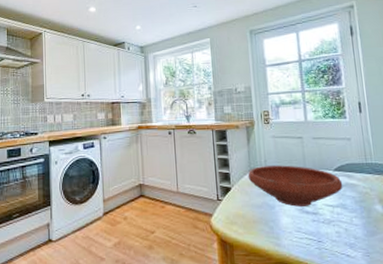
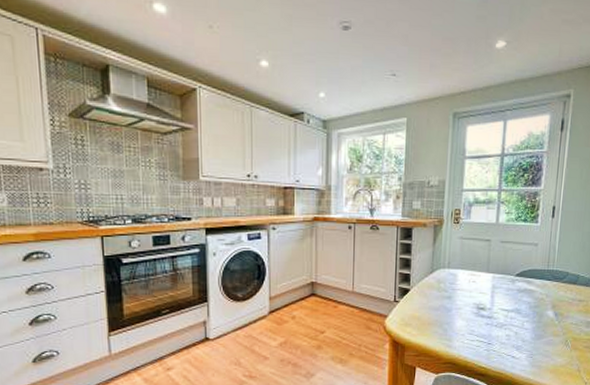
bowl: present [247,165,343,207] -> none [428,268,522,310]

